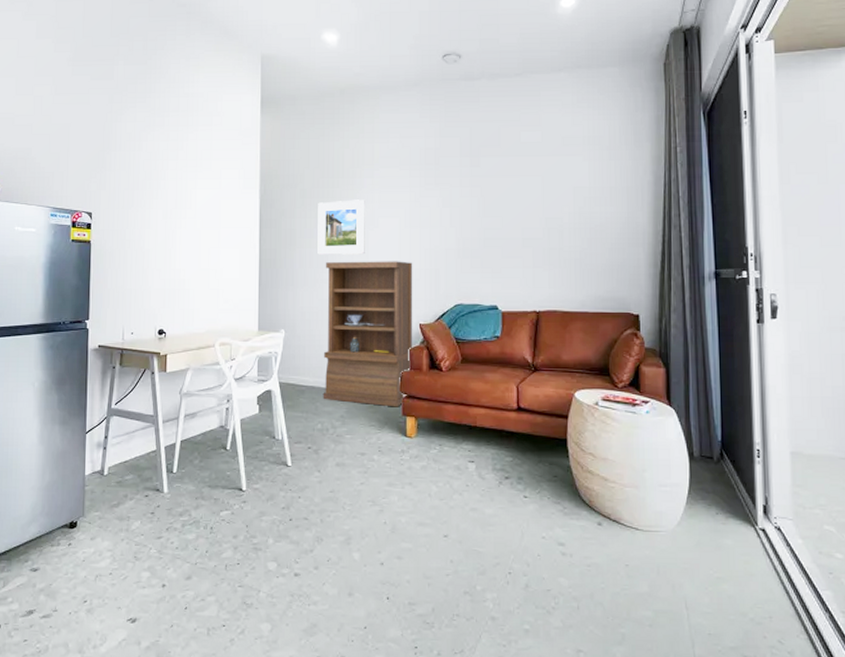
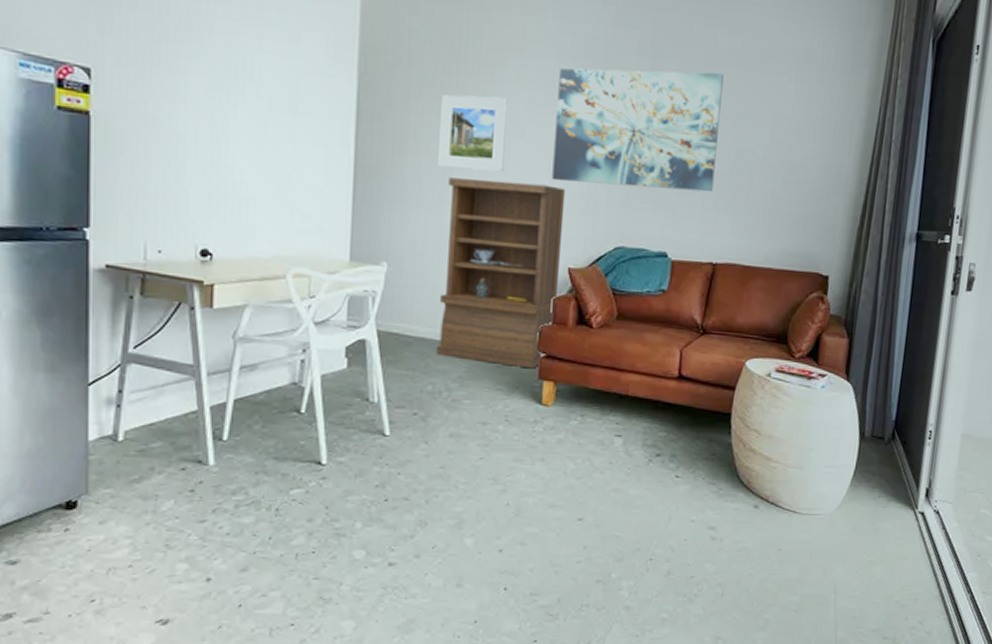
wall art: none [402,162,530,257] -> present [552,68,724,193]

